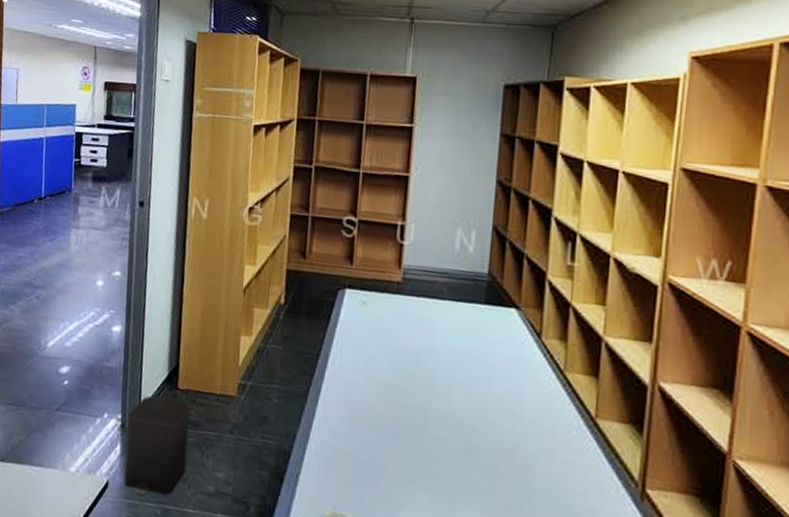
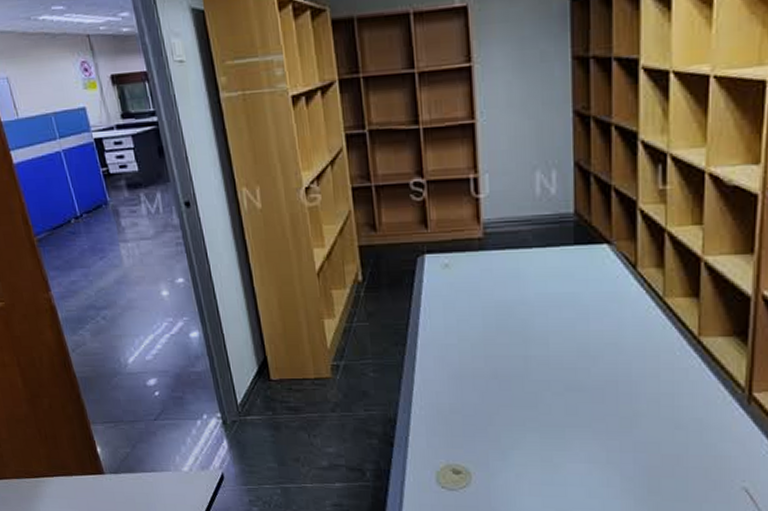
pedal bin: present [123,395,190,495] -> none [226,388,296,479]

